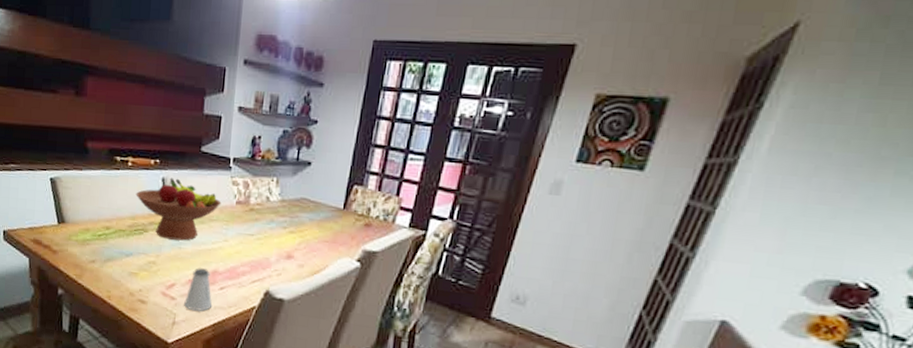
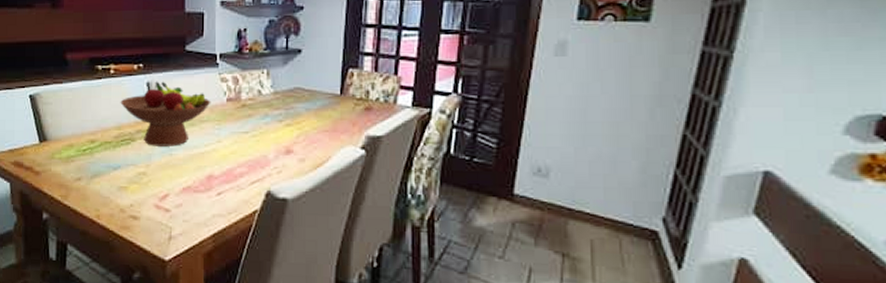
saltshaker: present [184,267,213,311] -> none [180,174,211,221]

